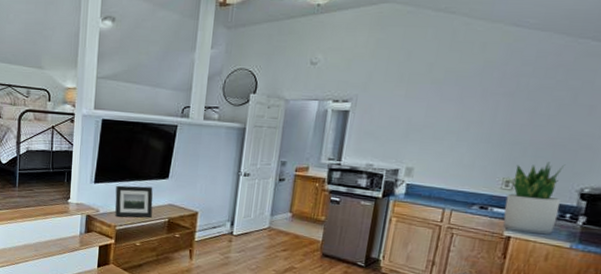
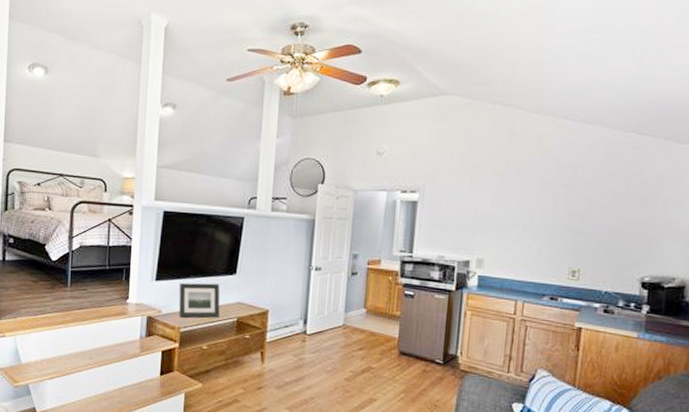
planter: present [503,162,566,235] -> none [573,251,625,325]

